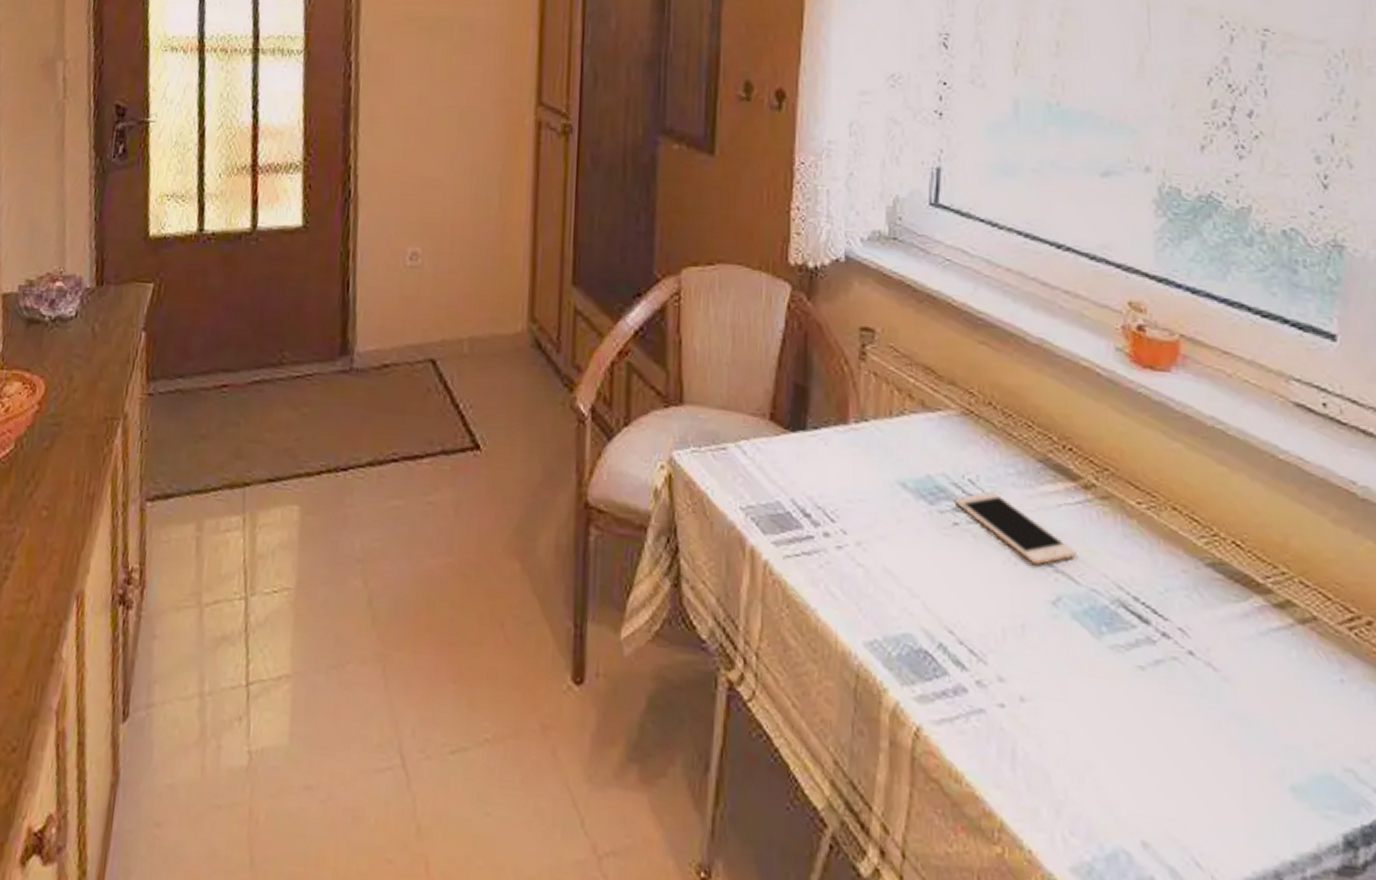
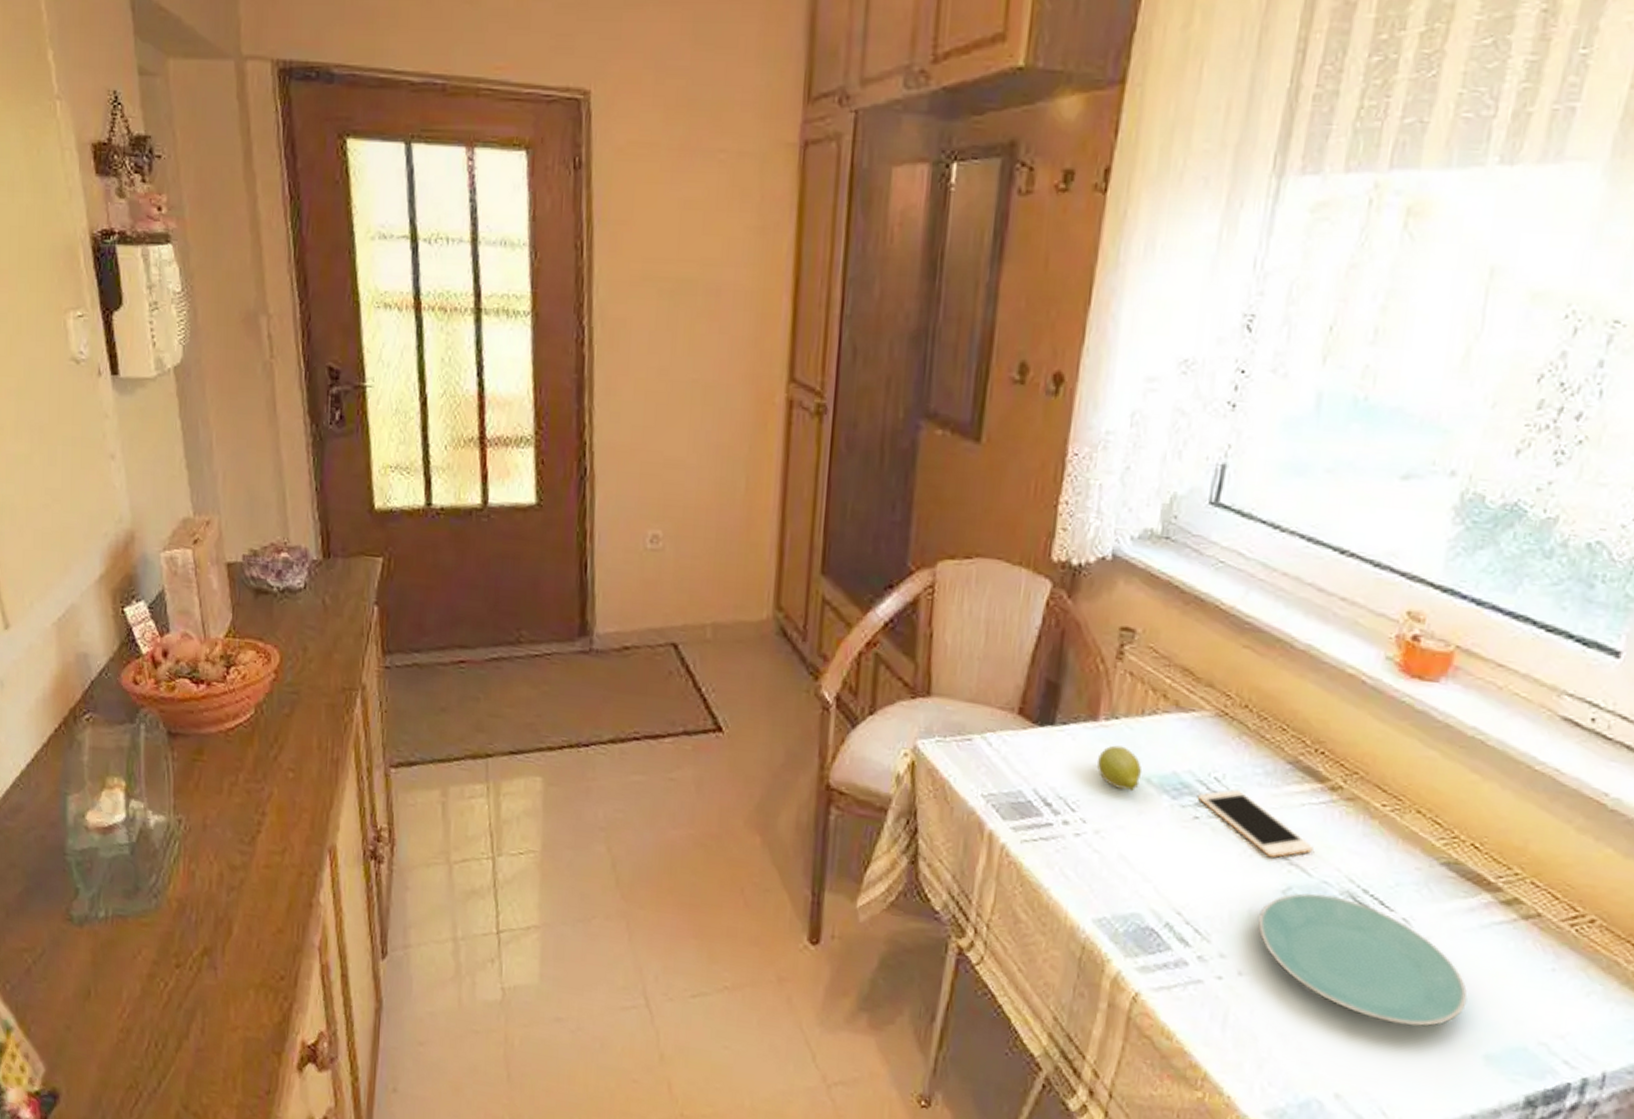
fruit: none [852,449,897,498] -> present [1097,745,1143,792]
plate: none [1033,603,1261,755] -> present [1258,893,1468,1027]

